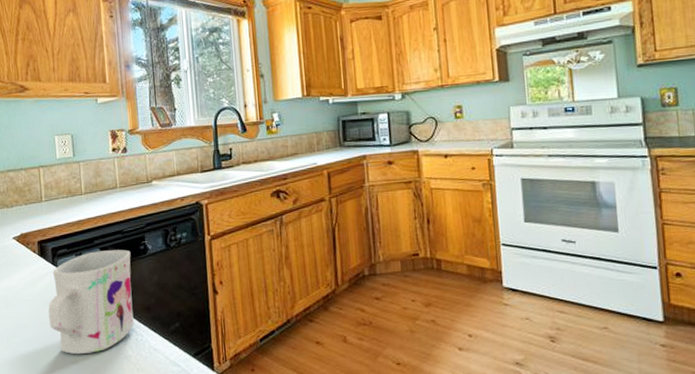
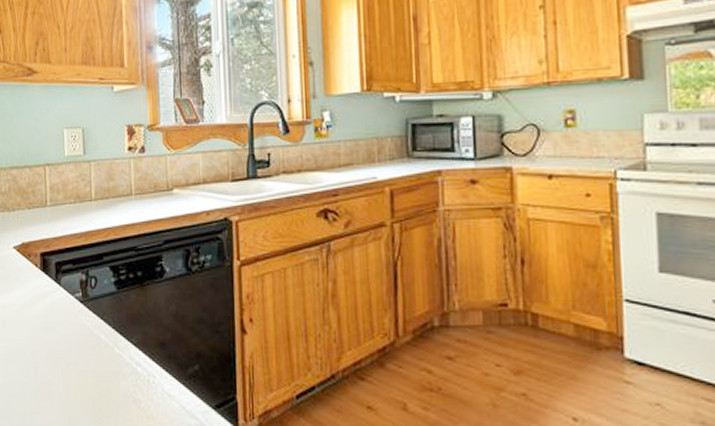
mug: present [48,249,134,355] -> none [49,270,146,393]

